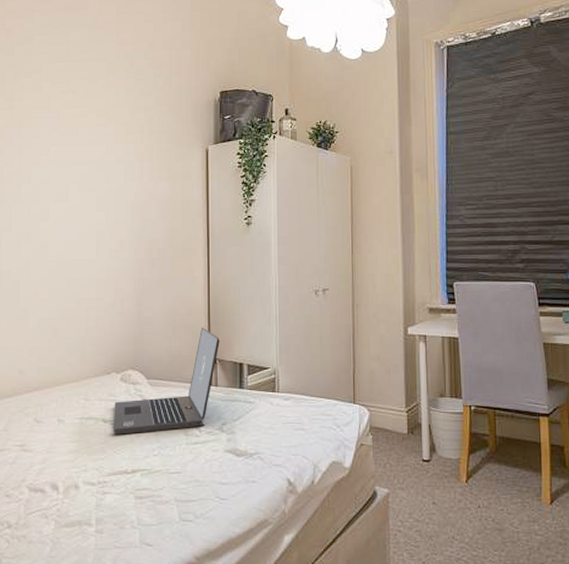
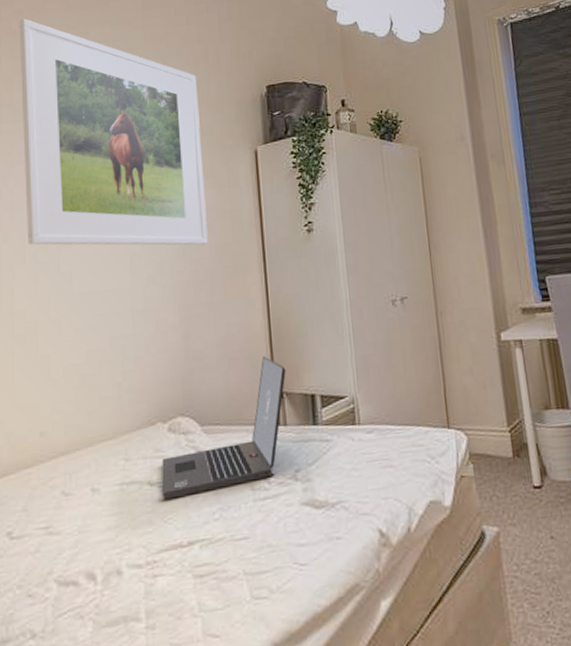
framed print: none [11,18,161,228] -> present [19,18,208,246]

